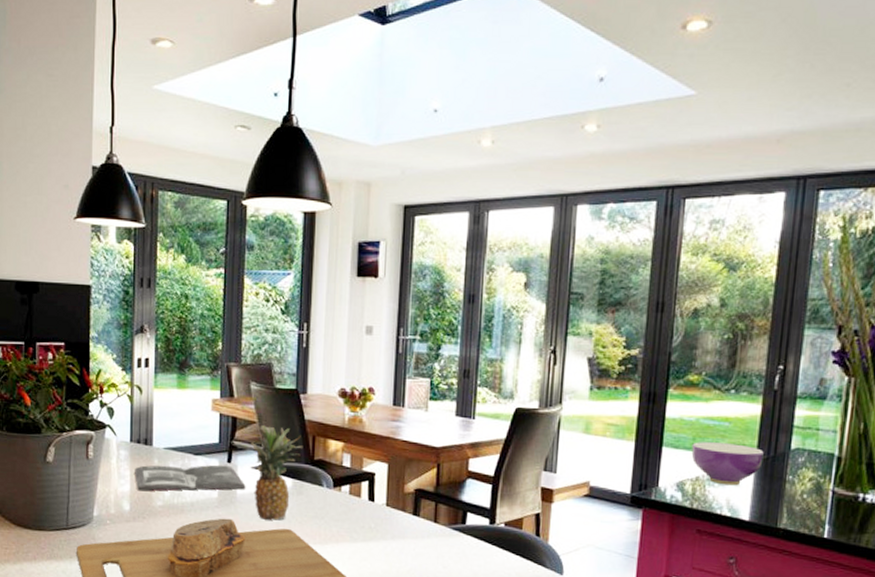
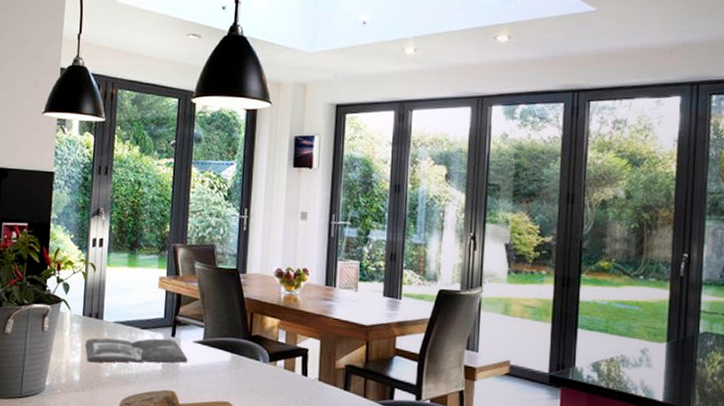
fruit: present [251,424,304,520] -> none [194,300,242,393]
bowl: present [691,442,764,486] -> none [605,324,674,367]

